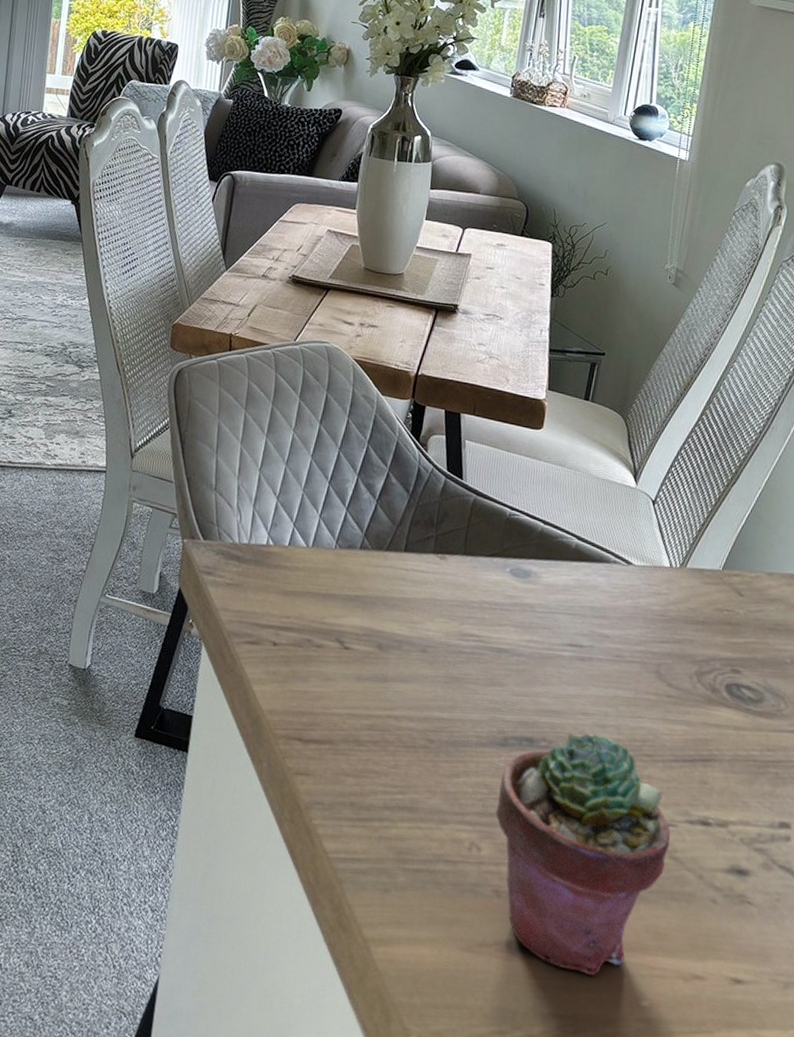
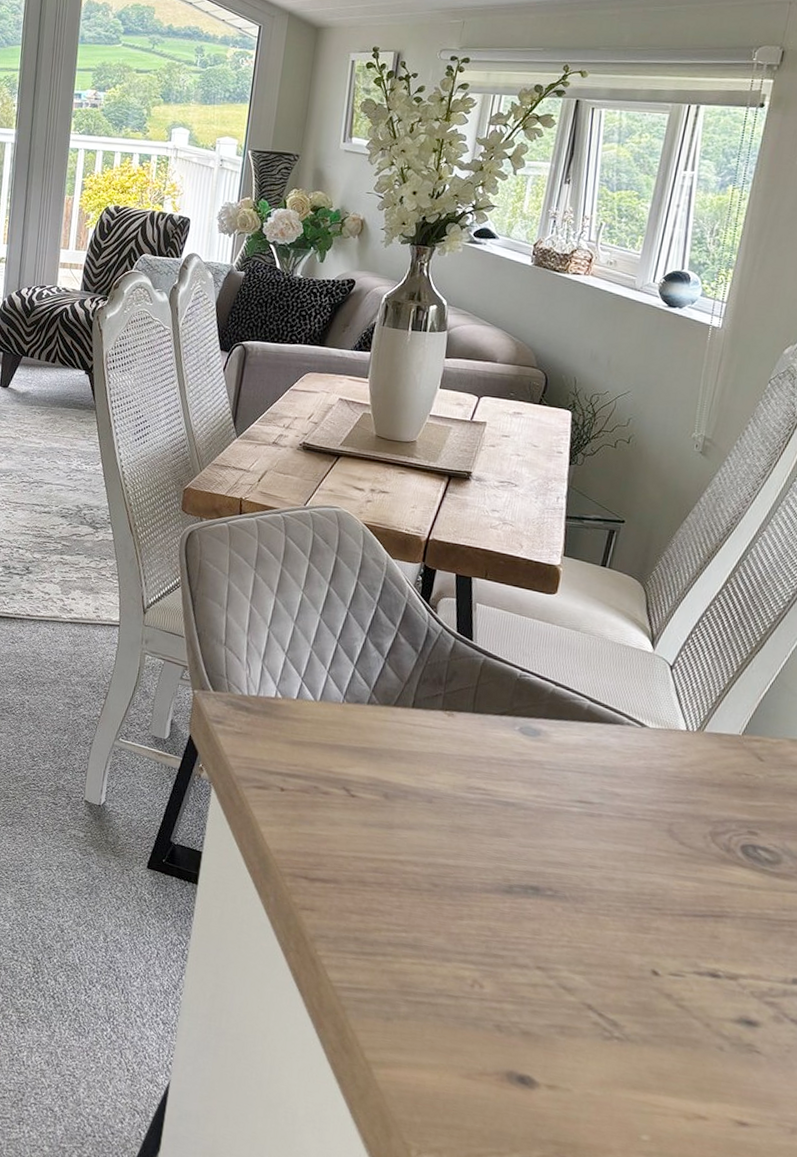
potted succulent: present [495,733,671,977] -> none [498,884,678,1110]

